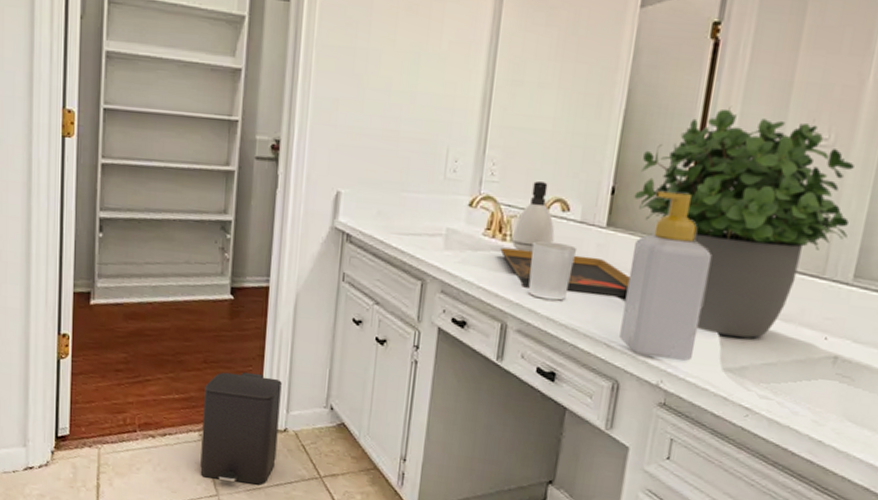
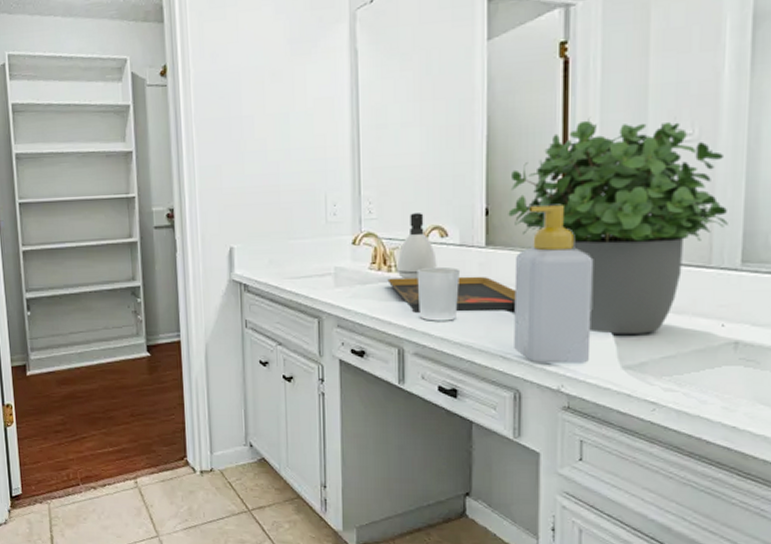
pedal bin: present [200,371,282,485] -> none [134,420,207,523]

